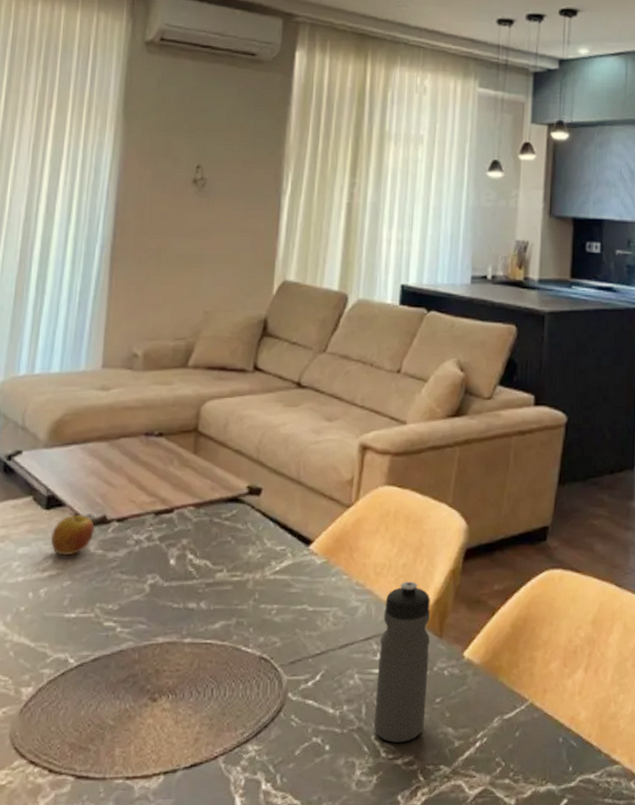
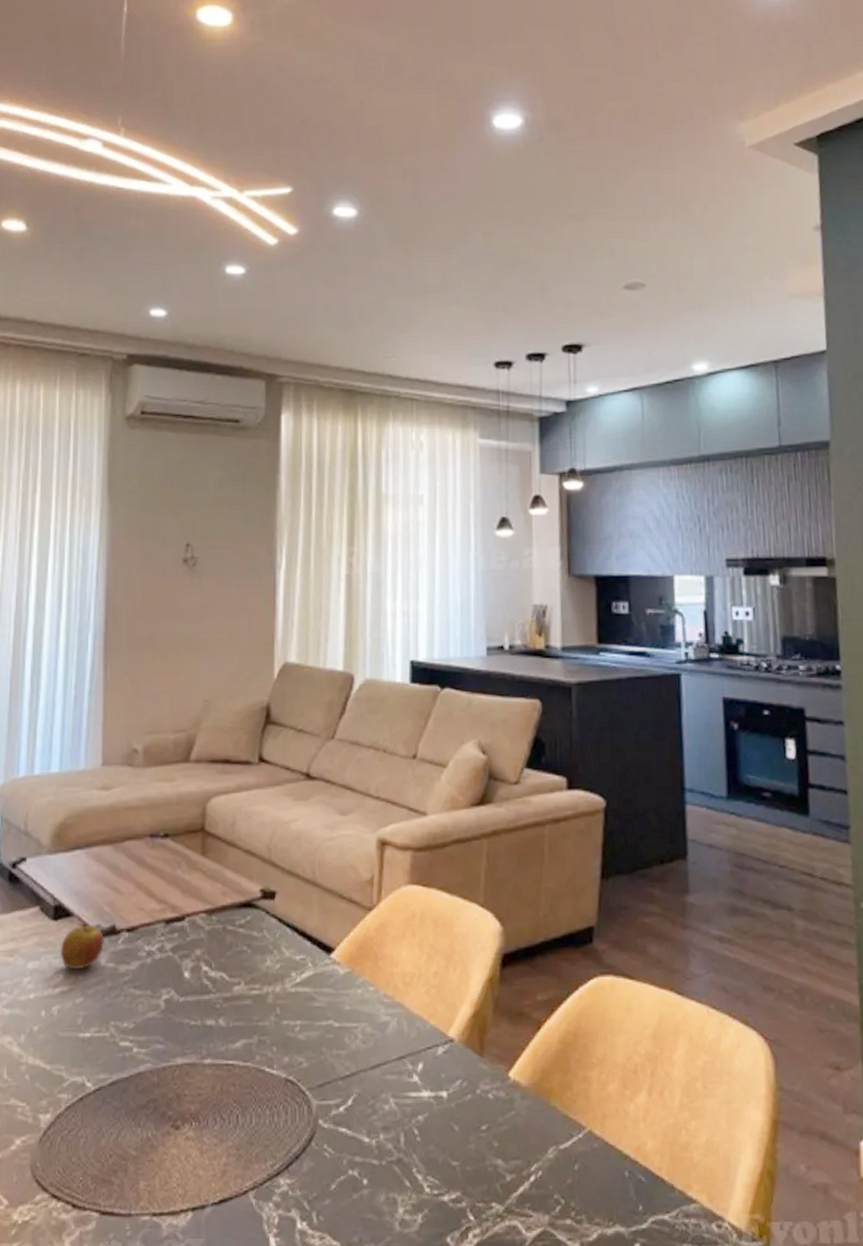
water bottle: present [373,581,430,743] -> none [414,992,471,1176]

